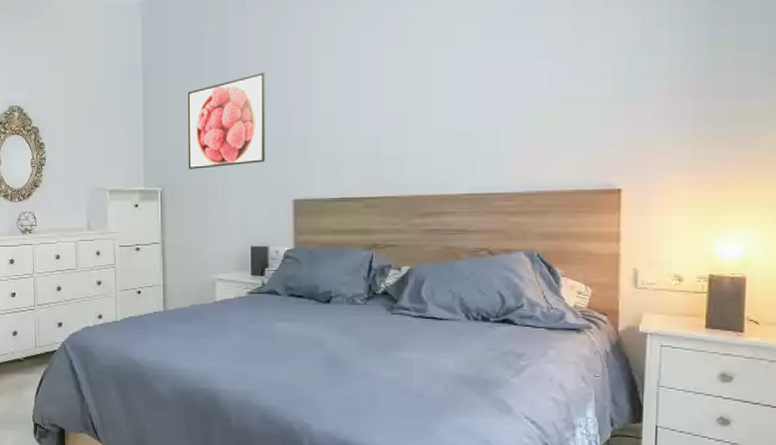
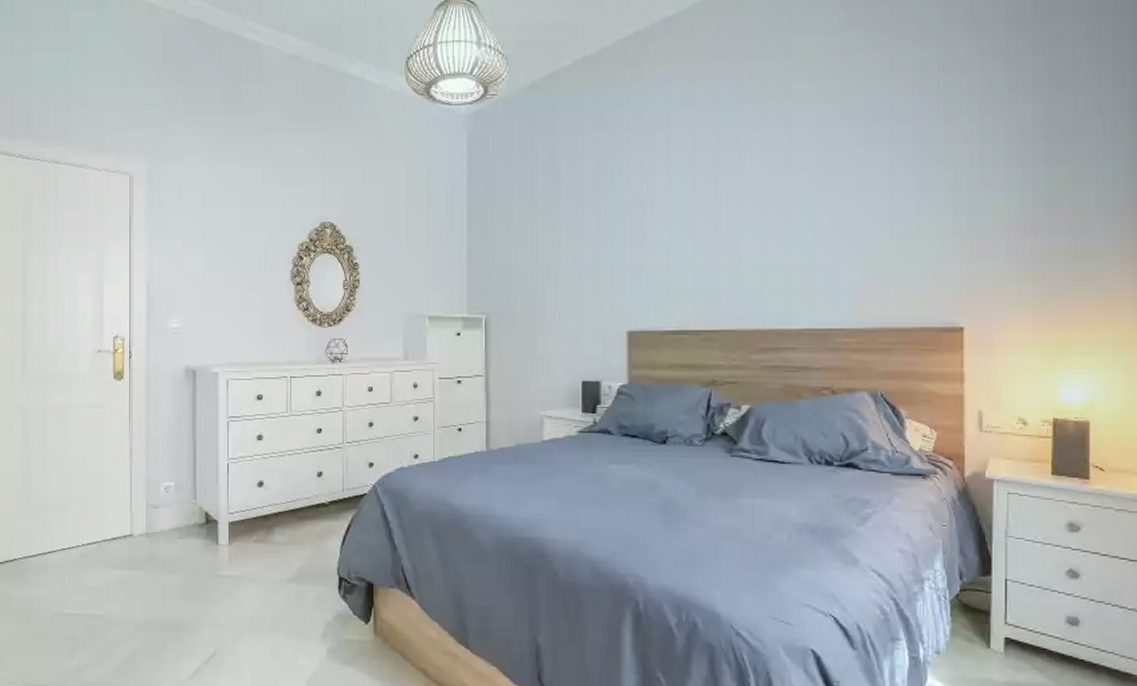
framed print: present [187,73,266,169] -> none [515,195,599,296]

